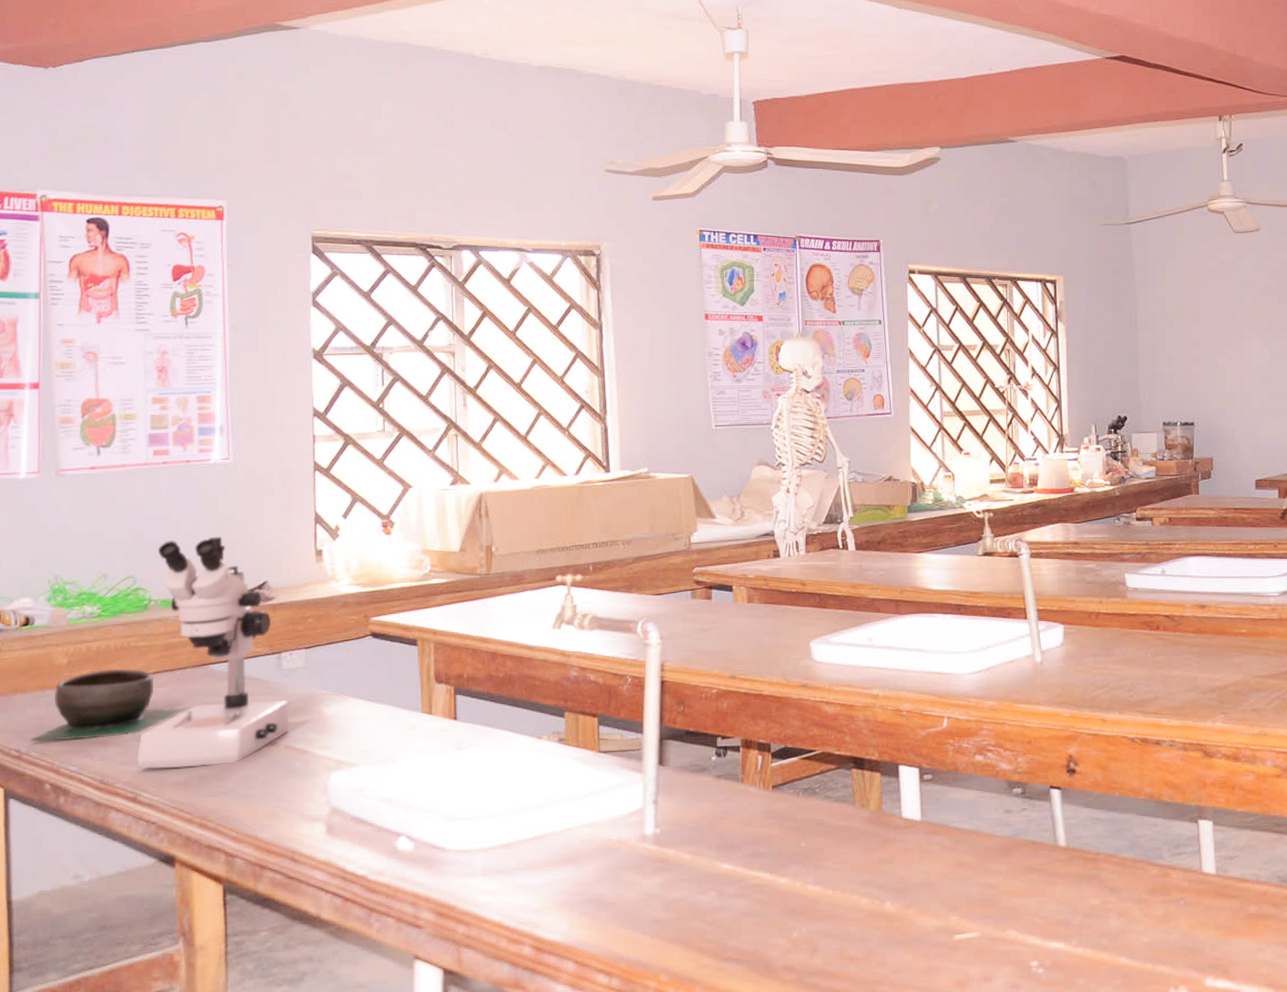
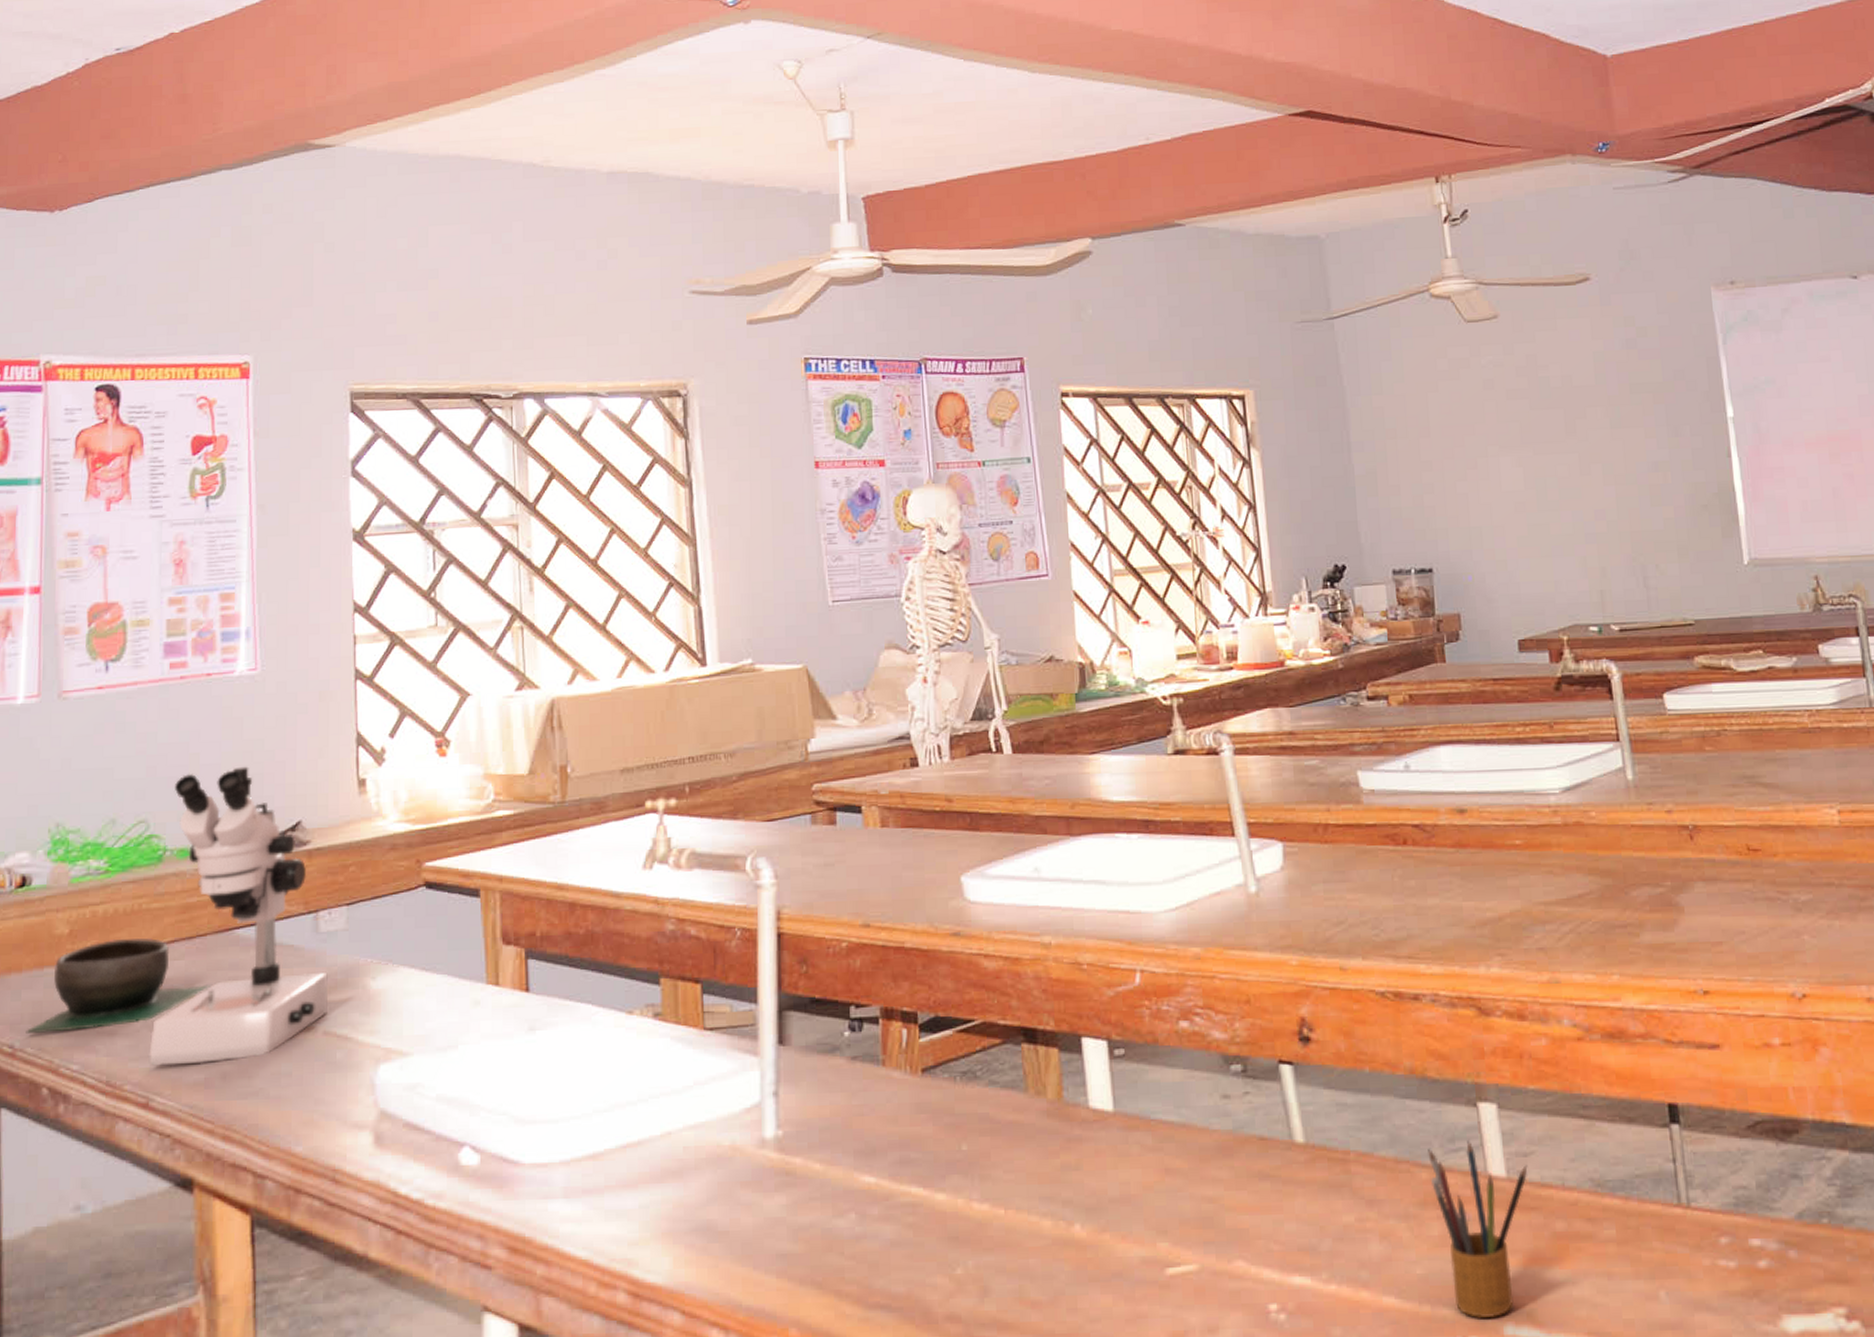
pencil box: none [1159,846,1232,974] -> present [1428,1139,1528,1319]

